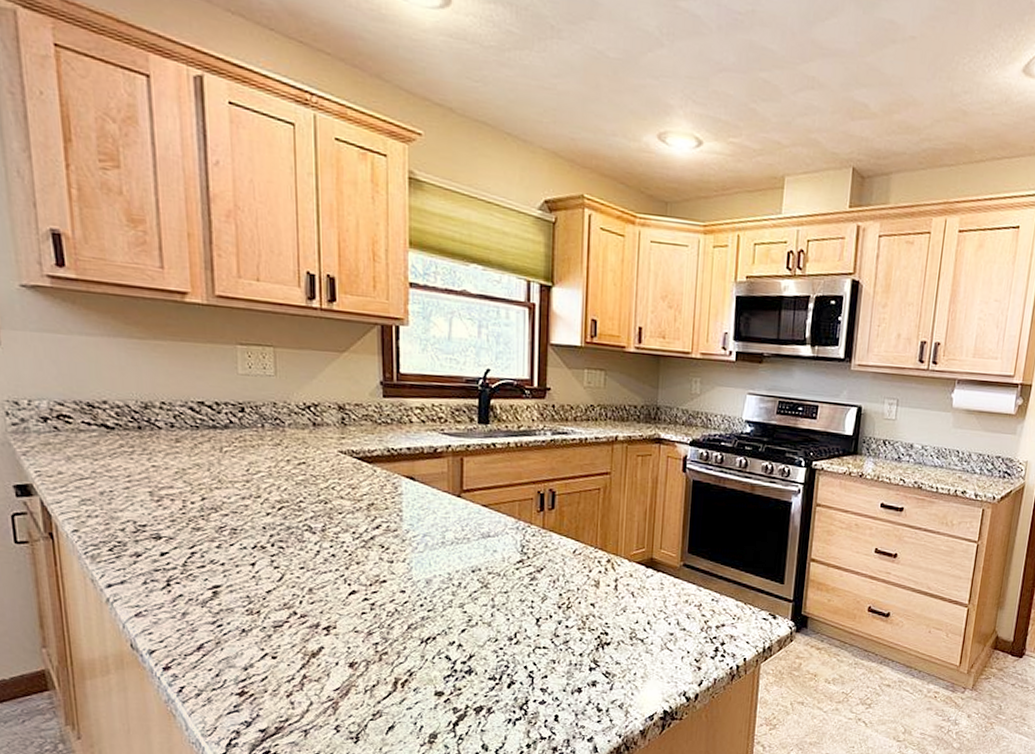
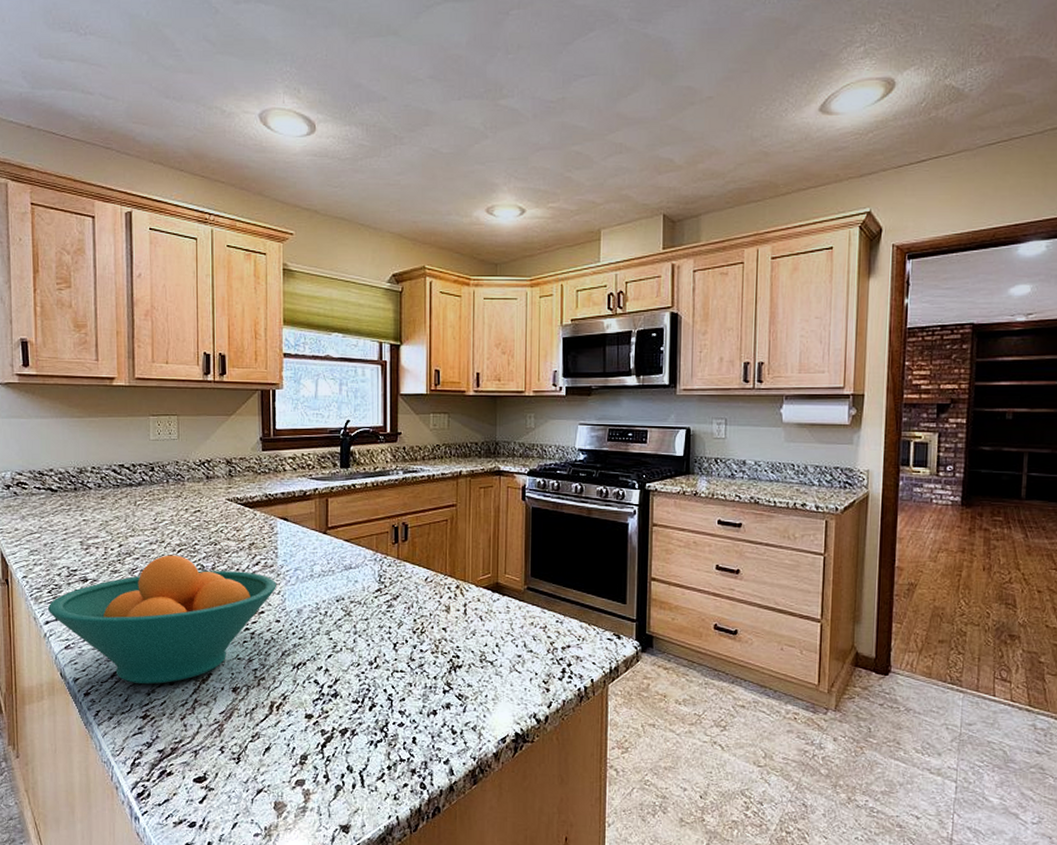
fruit bowl: none [108,512,401,659] -> present [47,555,276,685]

